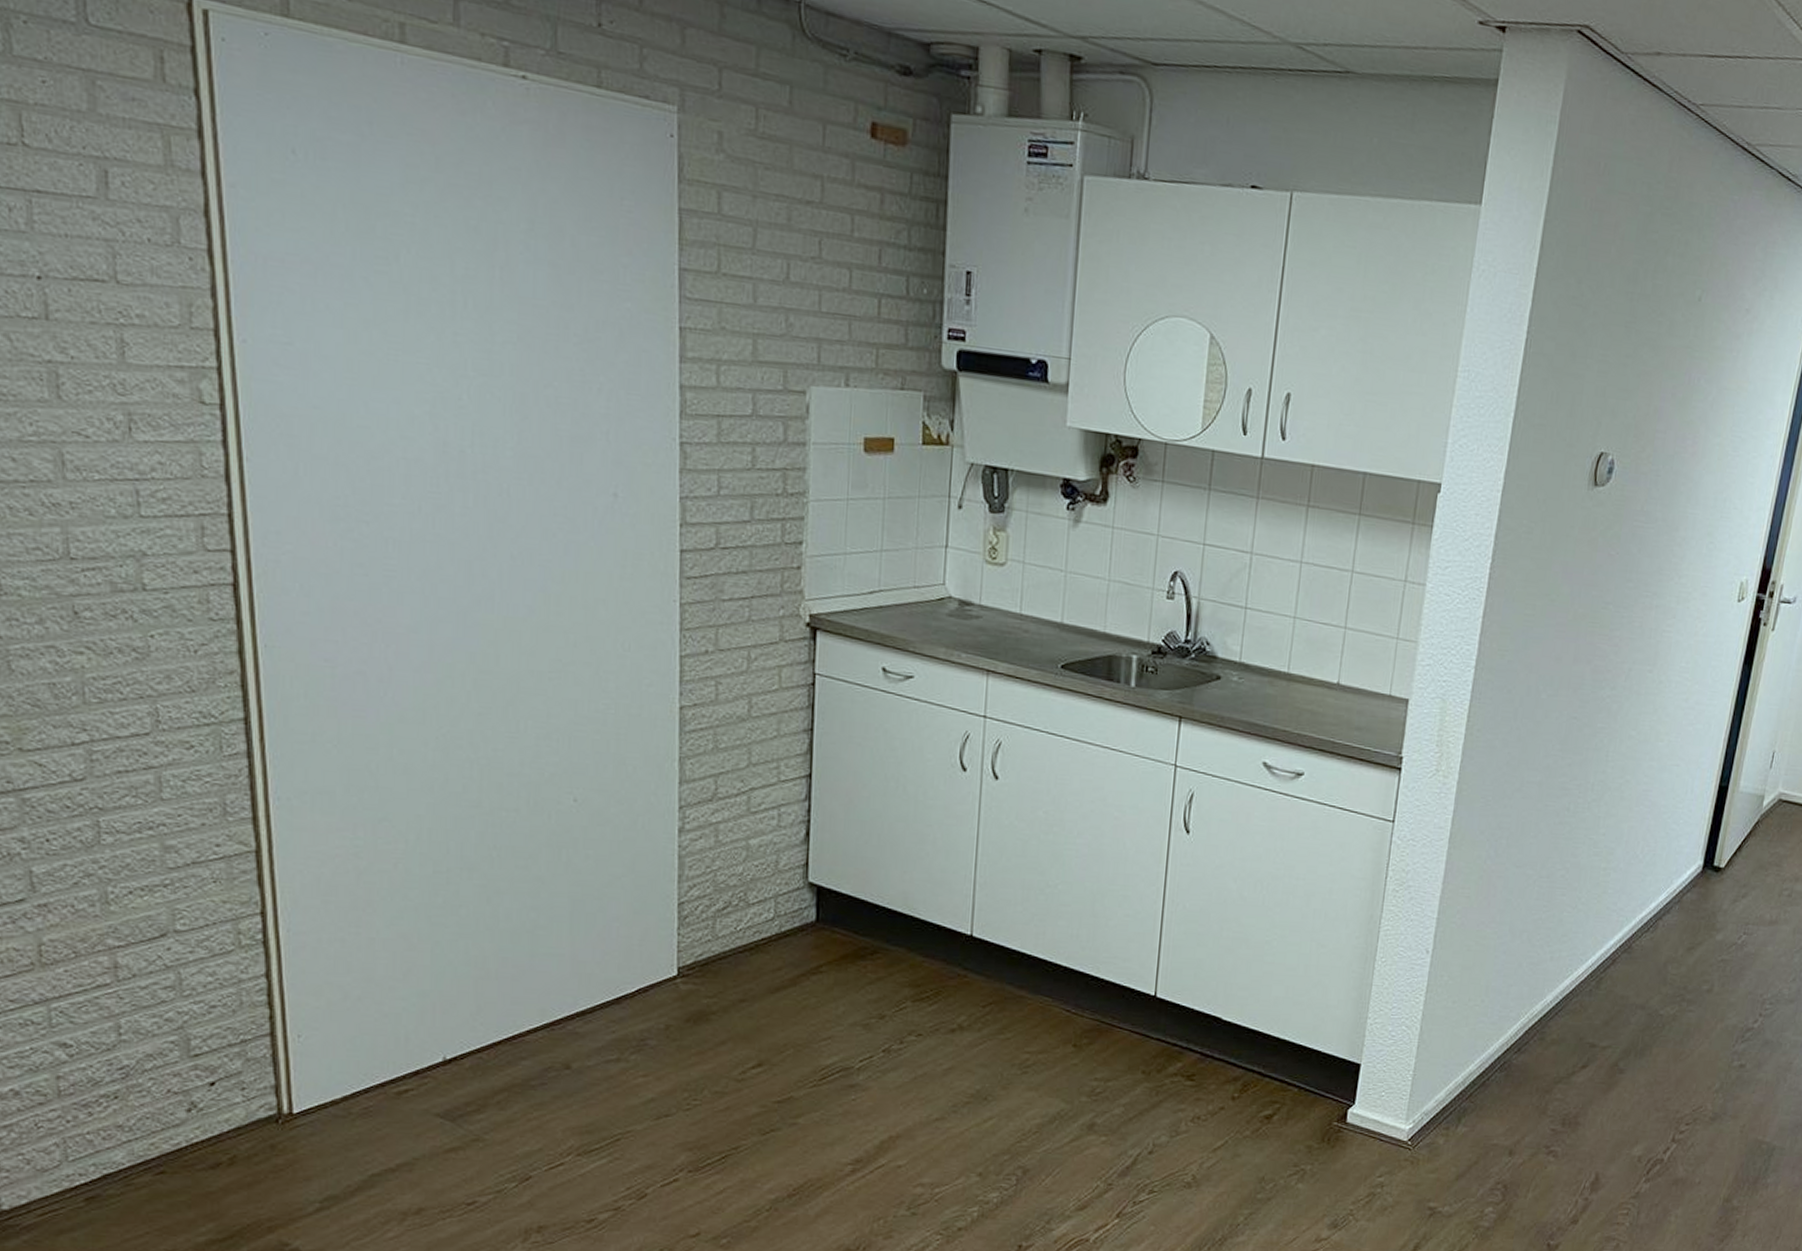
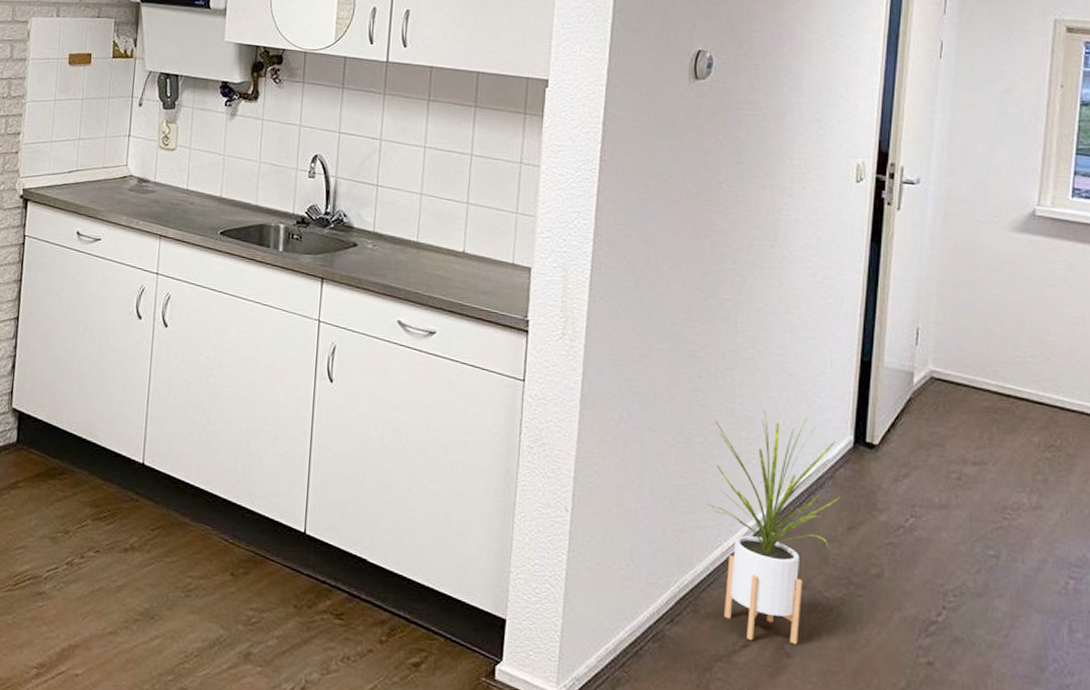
house plant: none [1562,837,1687,1062] -> present [707,408,840,644]

